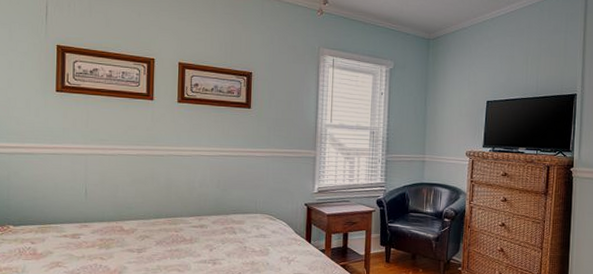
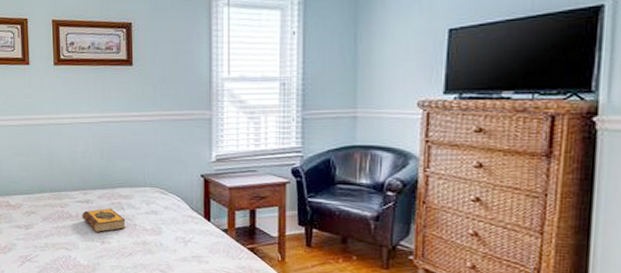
hardback book: none [196,232,237,255] -> present [82,208,126,233]

